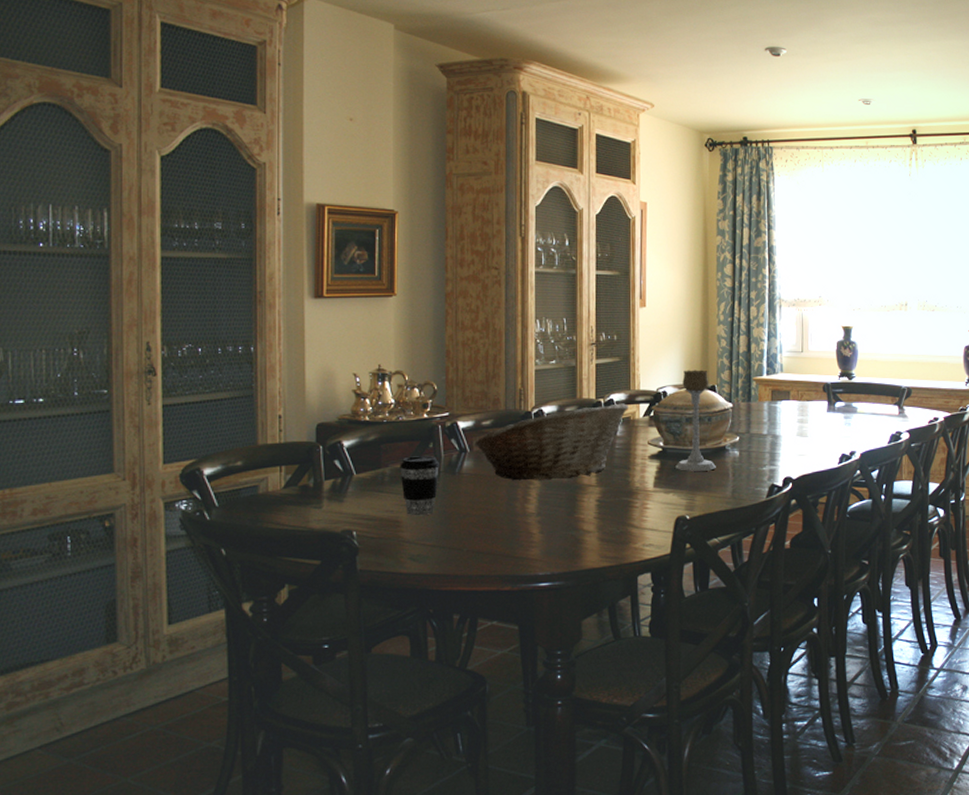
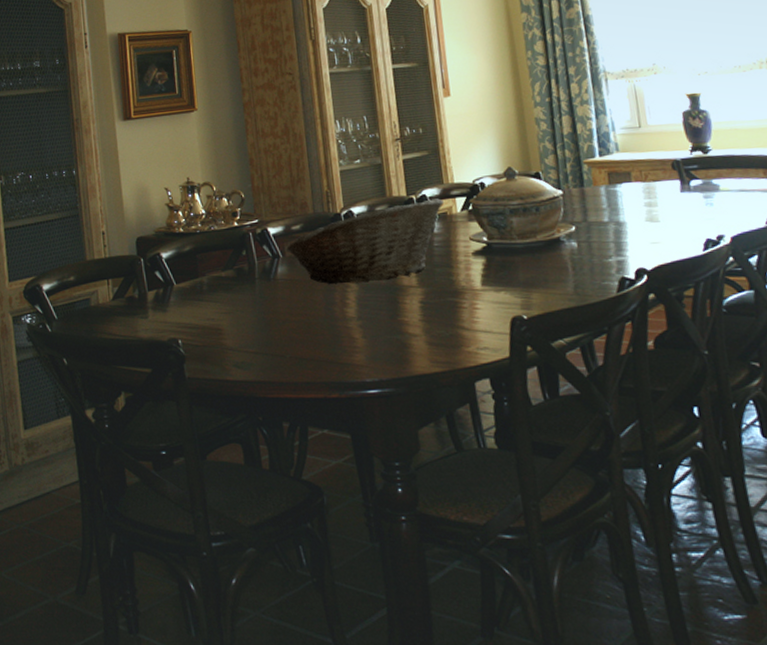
coffee cup: present [400,456,439,516] -> none [216,263,255,324]
candle holder: present [675,370,716,471] -> none [500,156,552,267]

